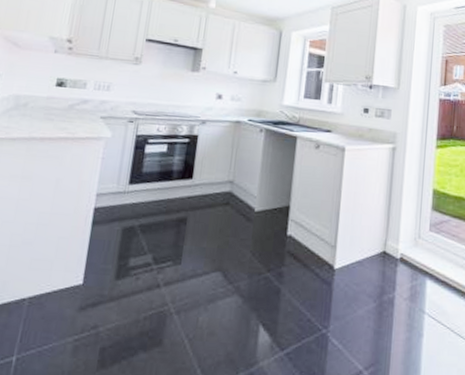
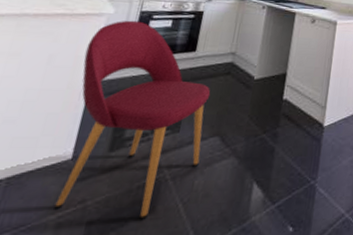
dining chair: none [71,144,210,352] -> present [54,20,211,220]

